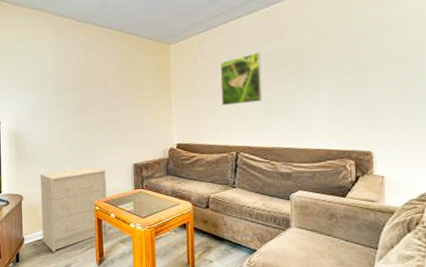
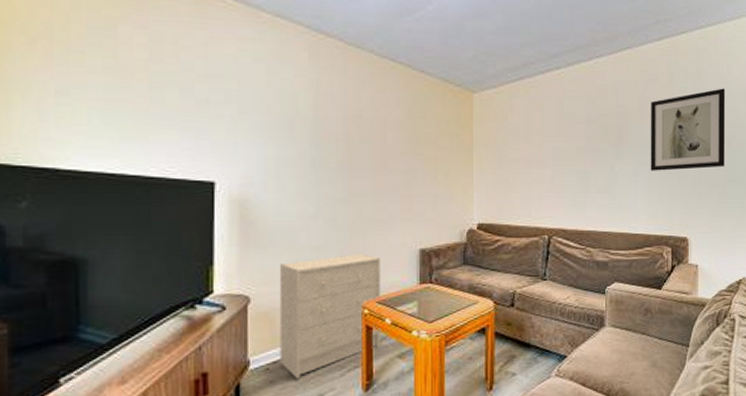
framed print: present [220,52,263,106] -> none [534,114,581,177]
wall art: none [327,14,410,94] -> present [650,88,726,171]

